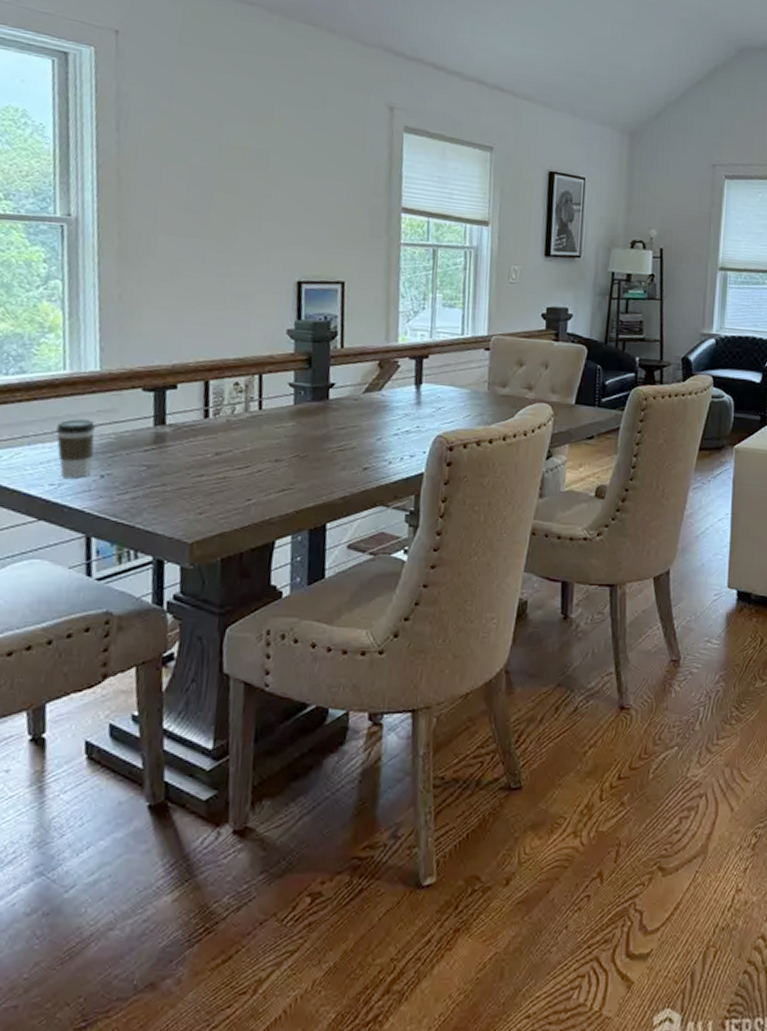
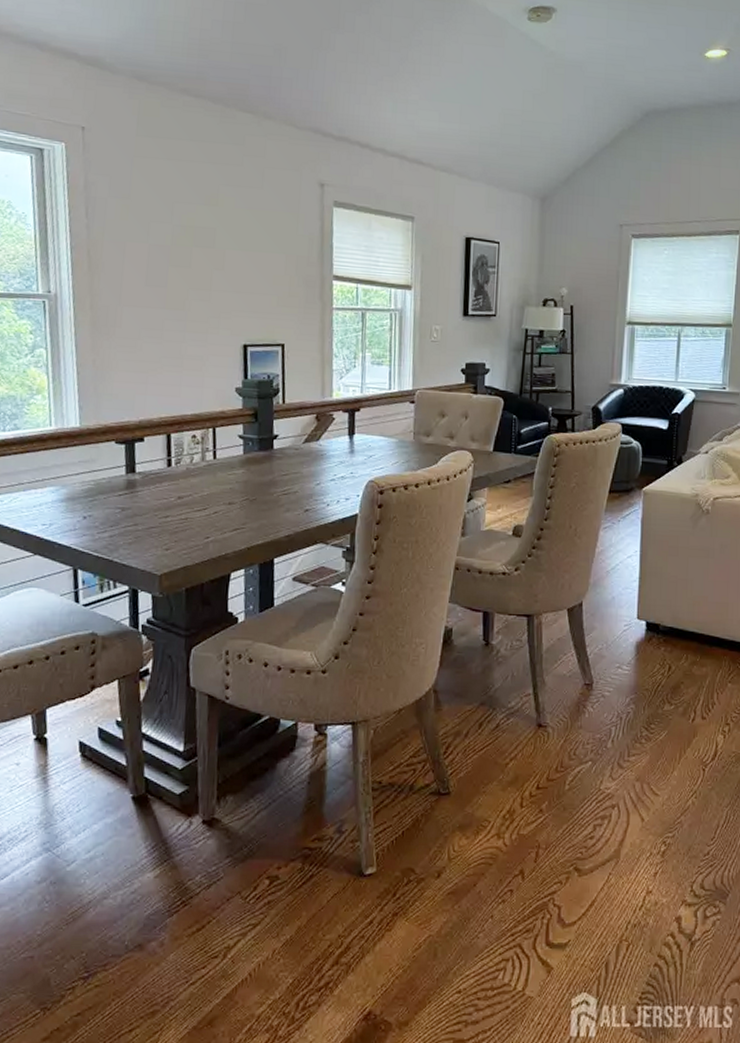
coffee cup: present [55,419,96,478] -> none [45,468,78,519]

